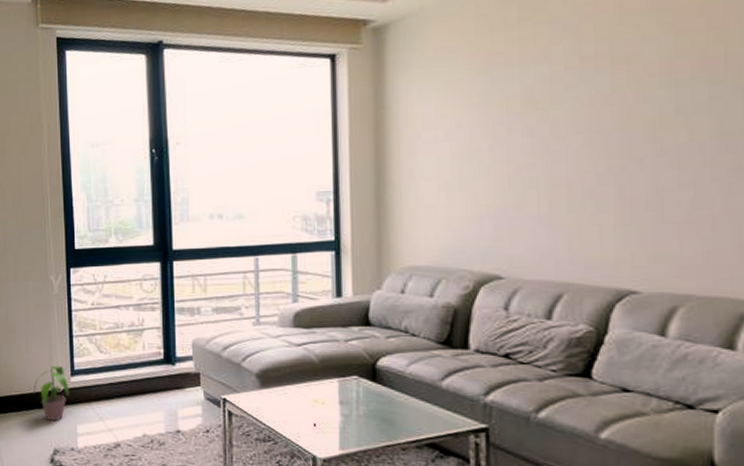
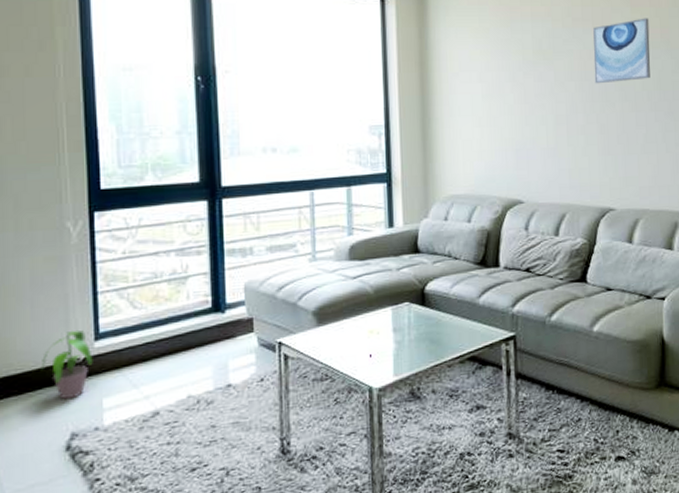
wall art: none [611,45,706,136] -> present [593,18,651,84]

